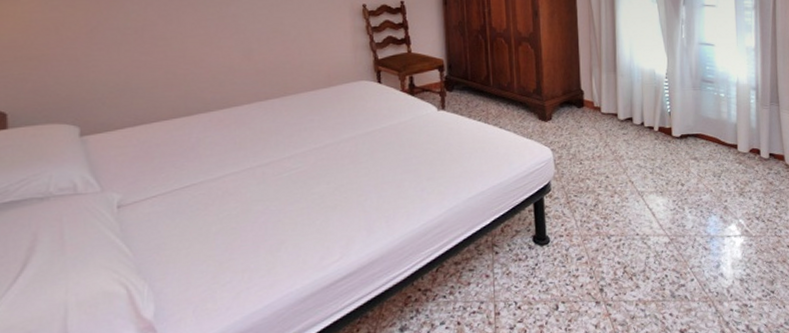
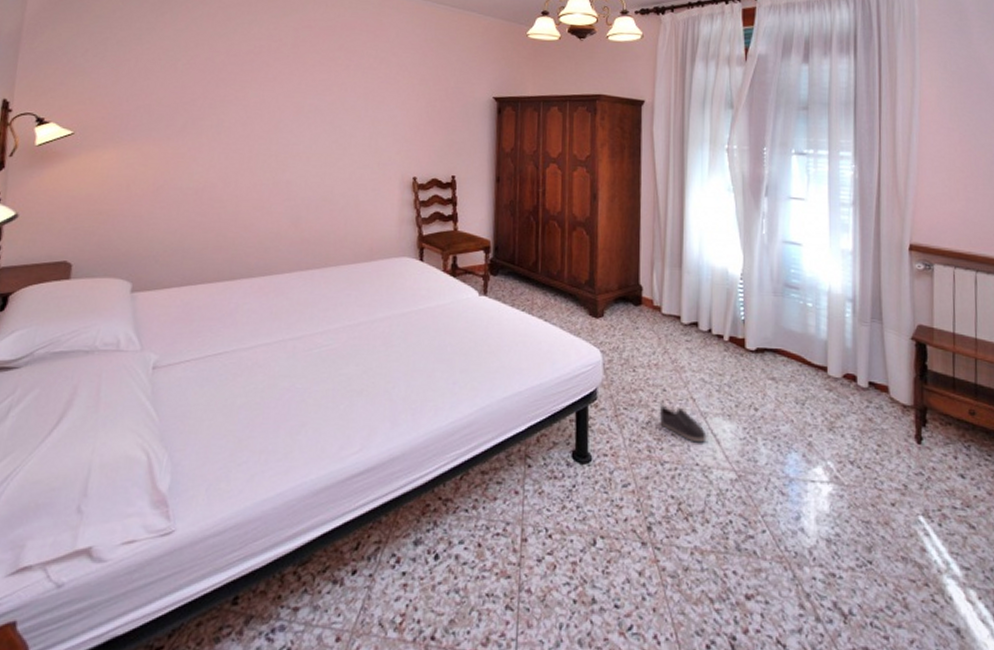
shoe: none [604,189,644,217] -> present [659,405,707,443]

